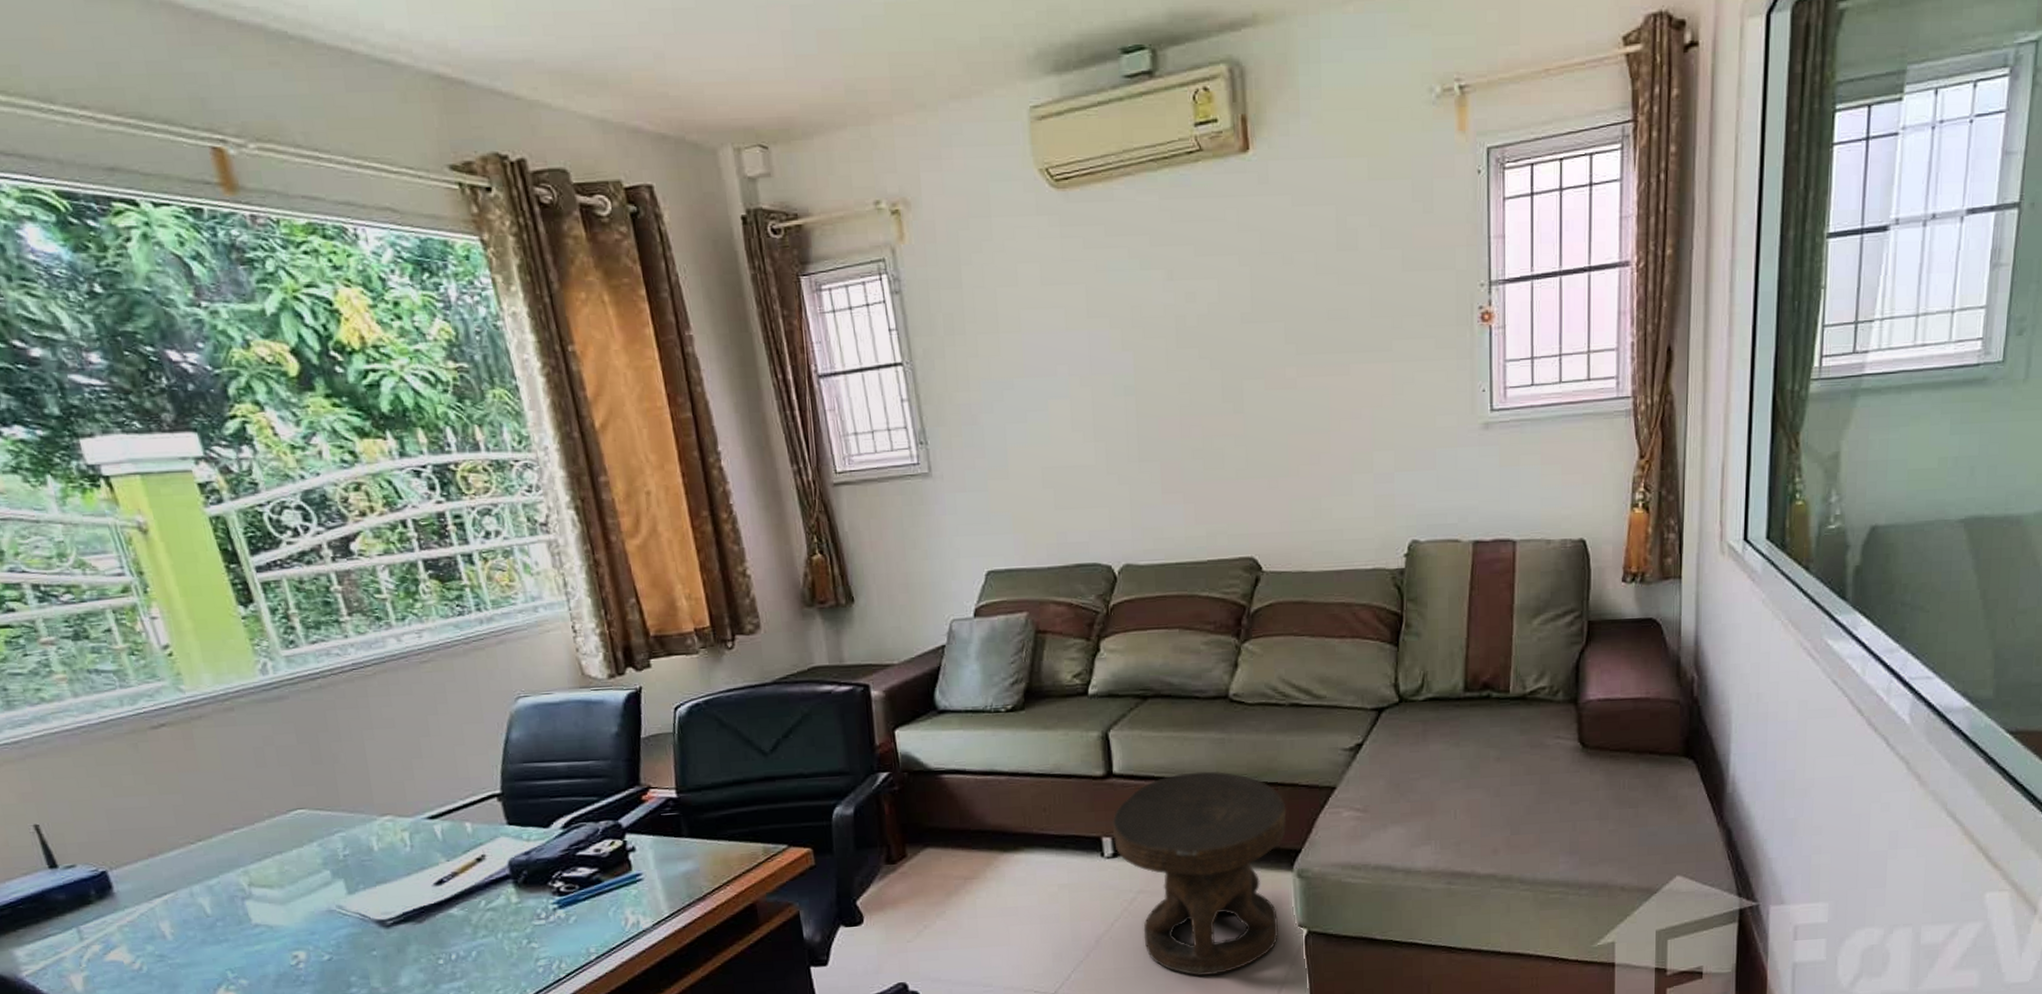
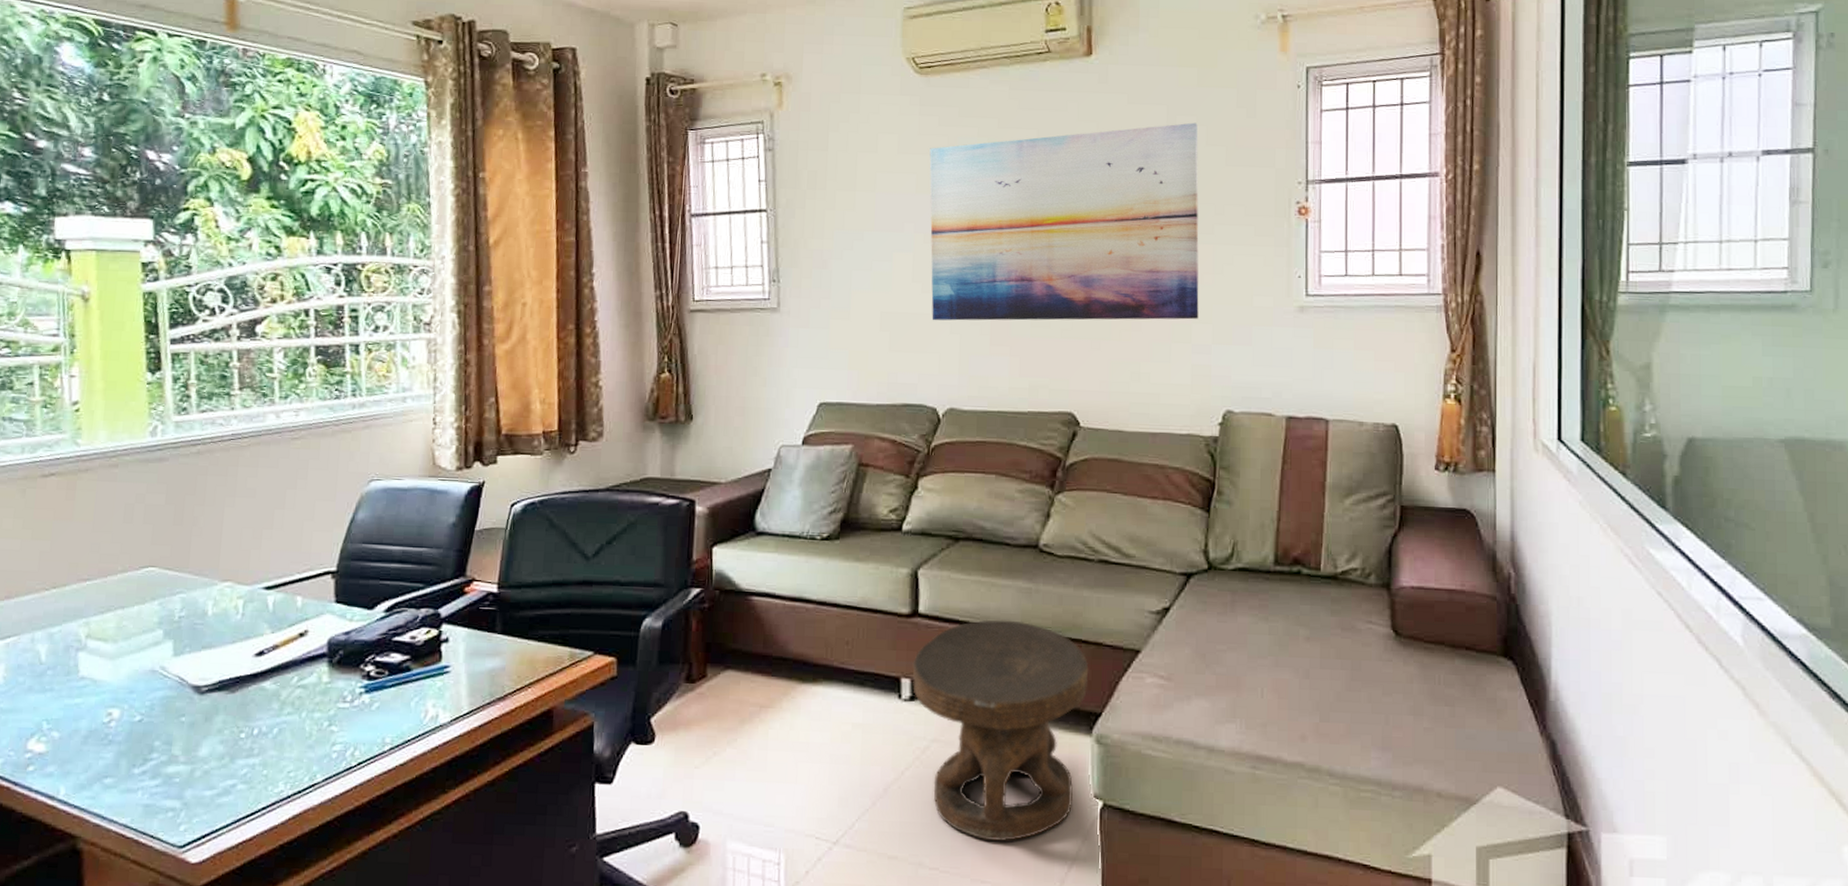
wall art: none [1076,223,1380,473] -> present [929,122,1199,321]

